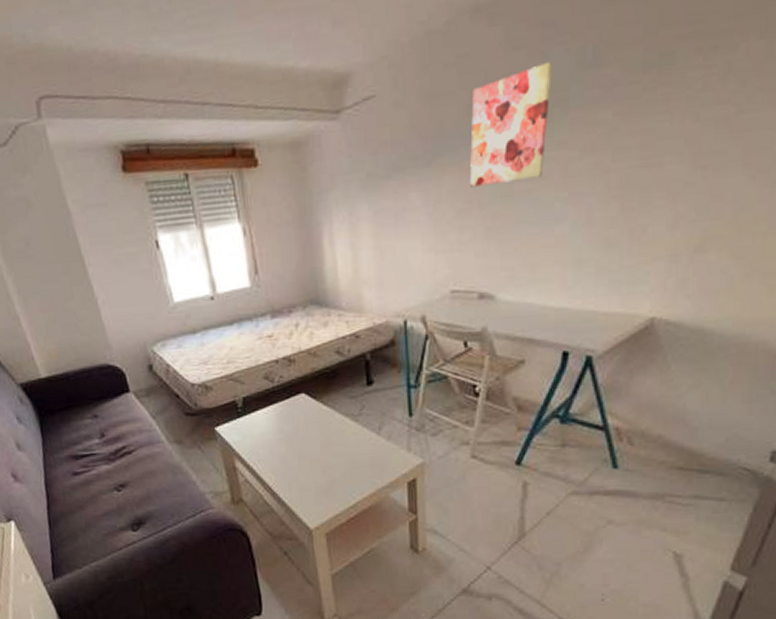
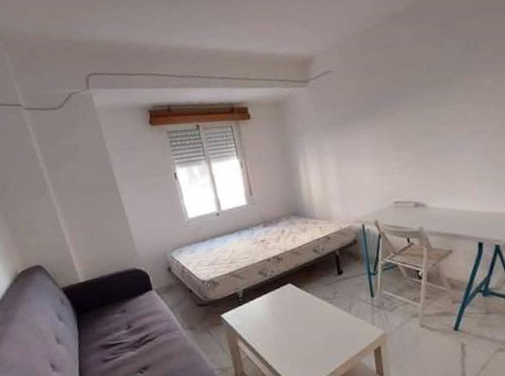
wall art: present [469,61,552,187] -> none [397,48,450,130]

